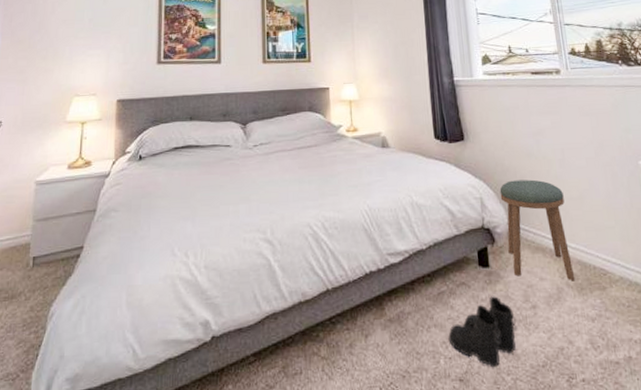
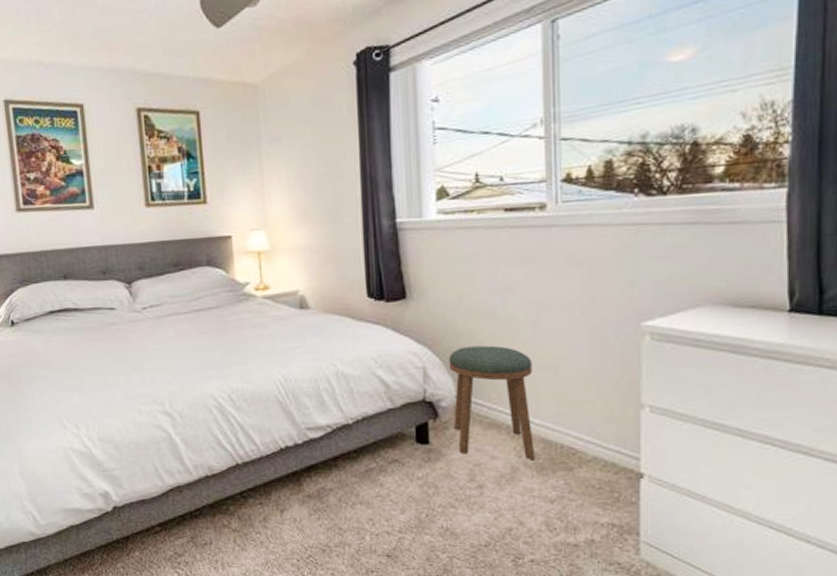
boots: present [448,296,518,368] -> none [376,474,459,545]

